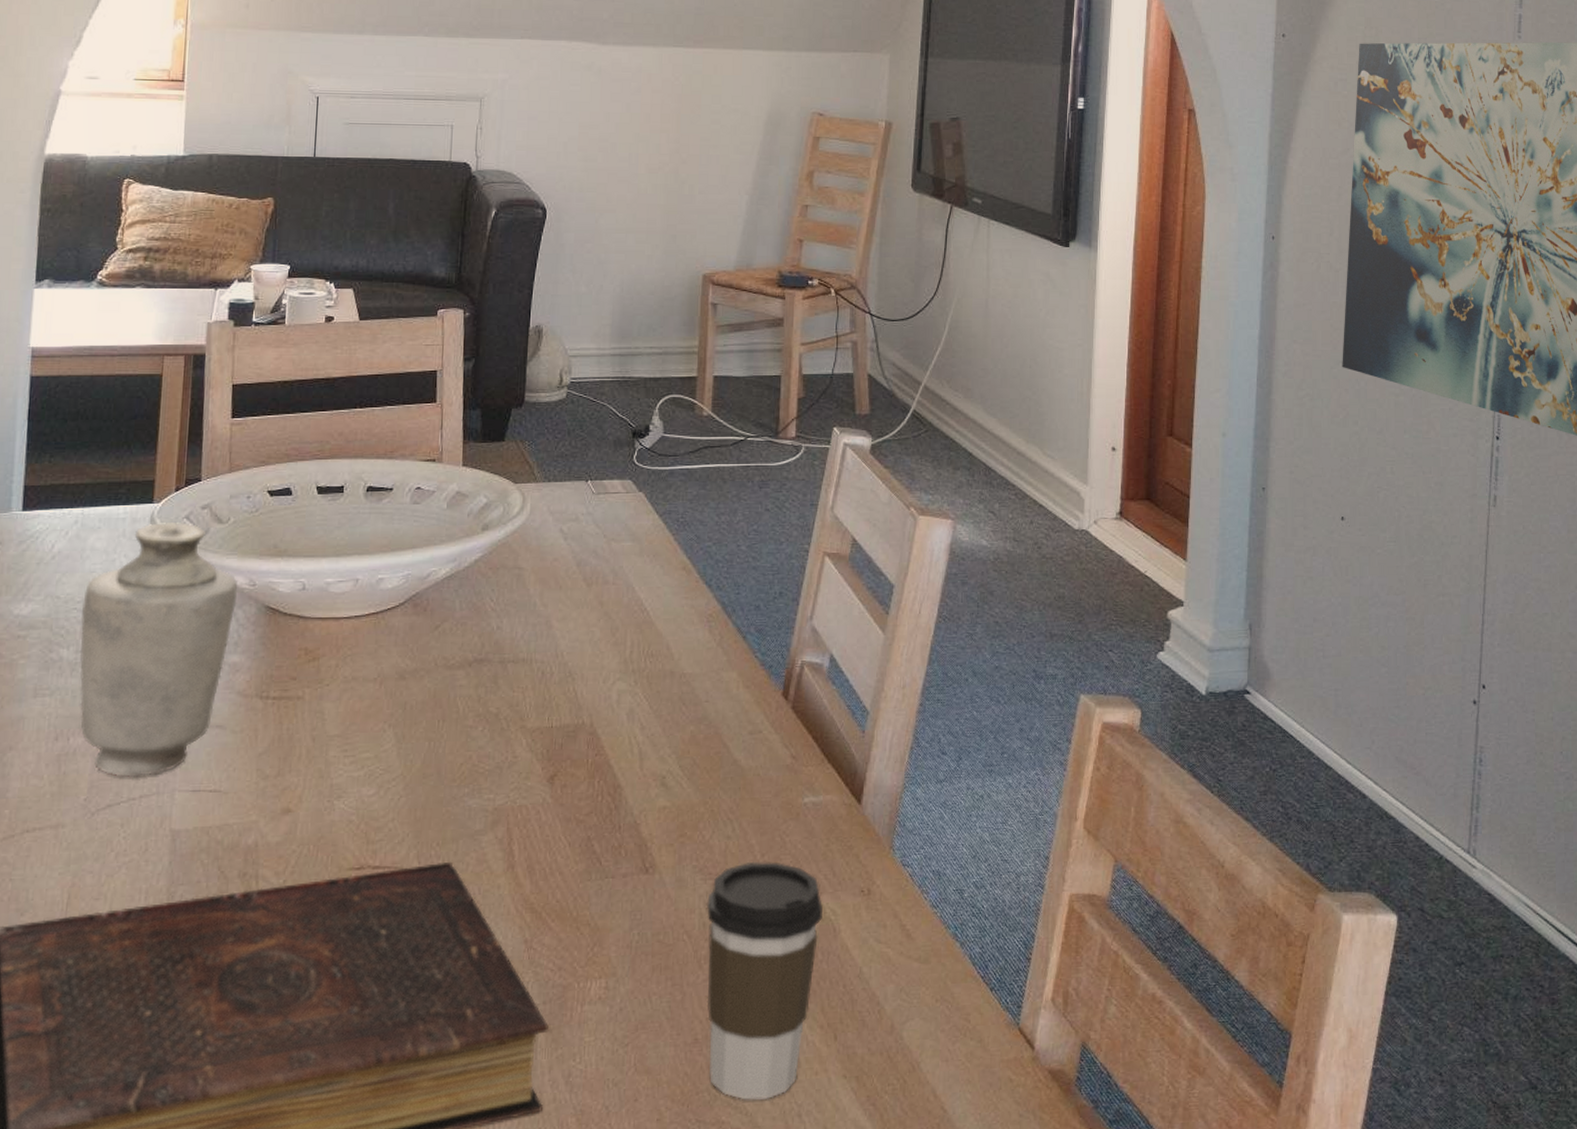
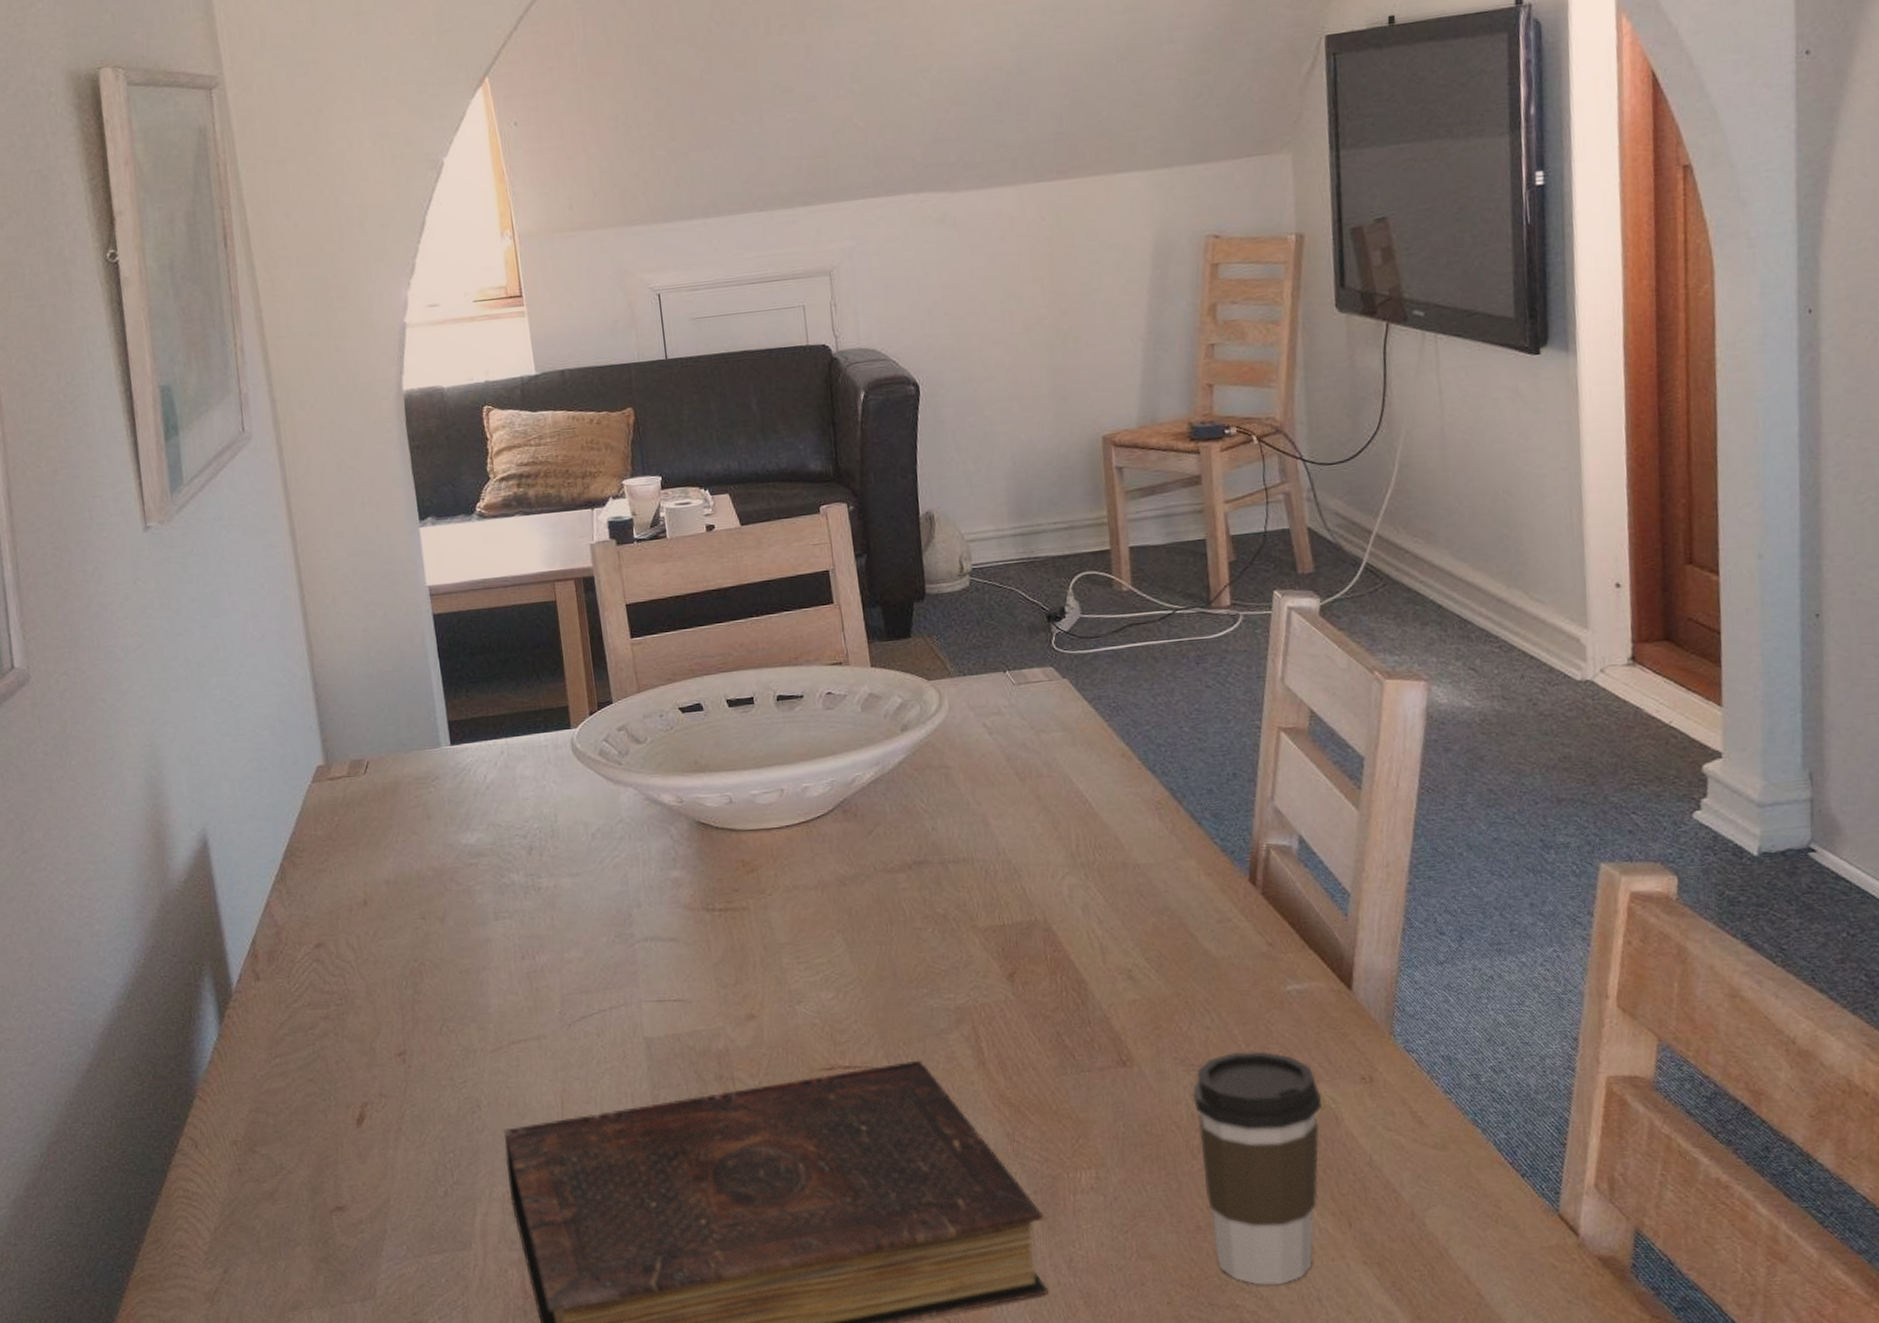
vase: present [79,523,238,778] -> none [522,745,669,991]

